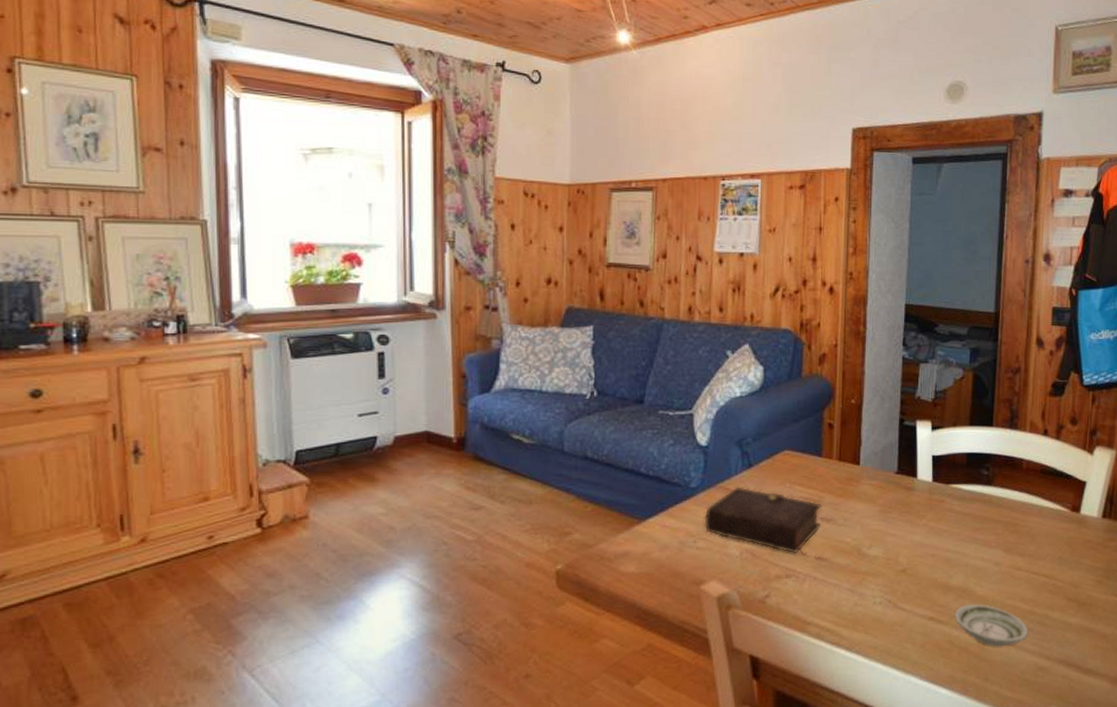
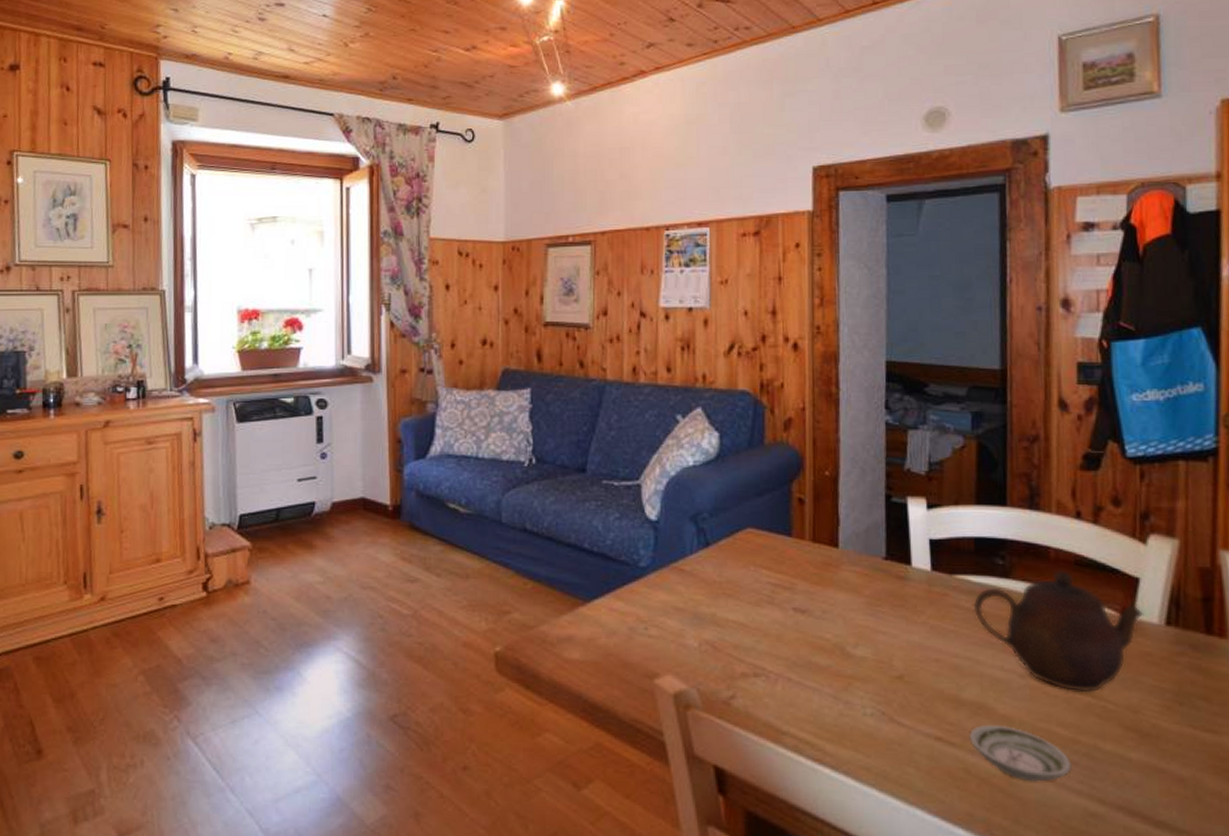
book: present [704,487,827,560] -> none [656,568,803,658]
teapot: none [963,478,1088,575] -> present [973,570,1144,693]

